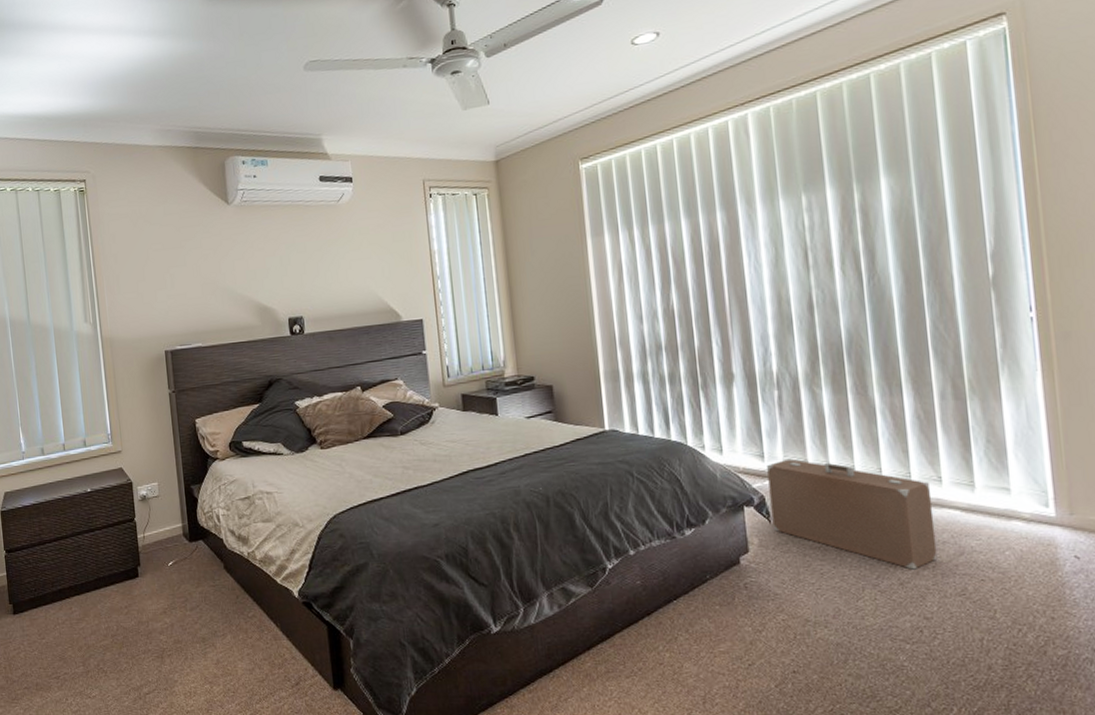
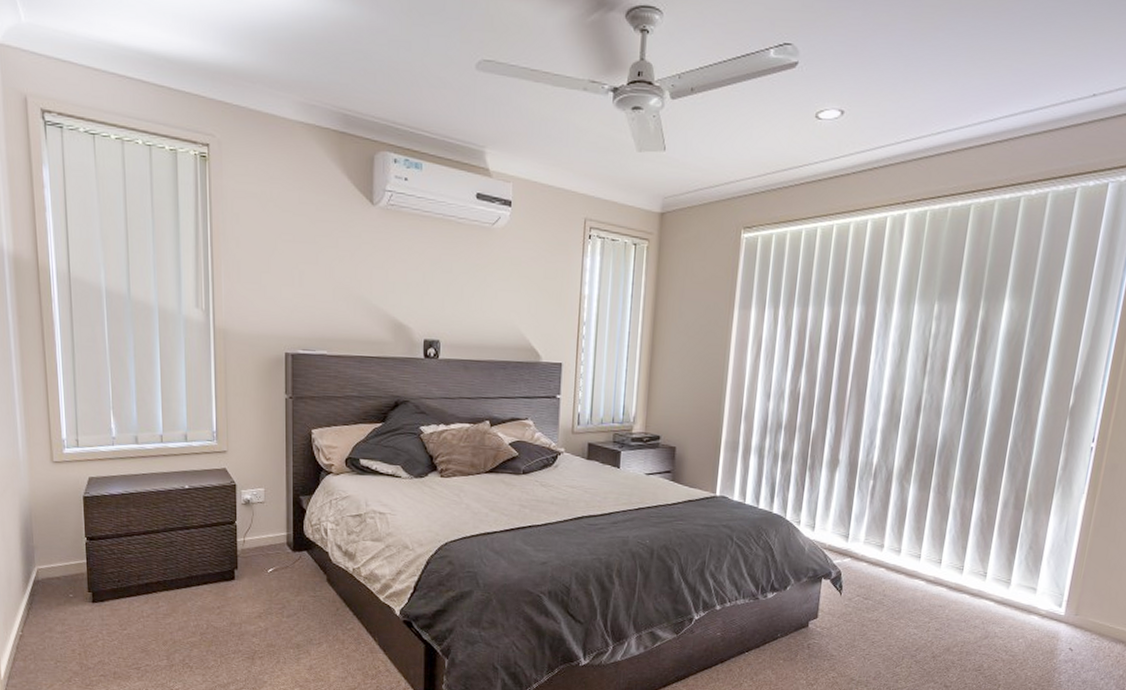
suitcase: present [767,458,938,570] -> none [842,541,976,647]

